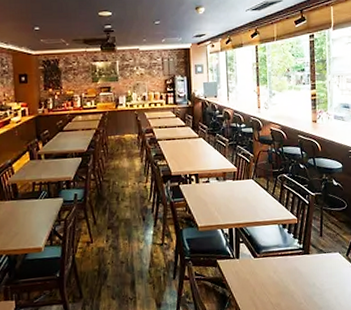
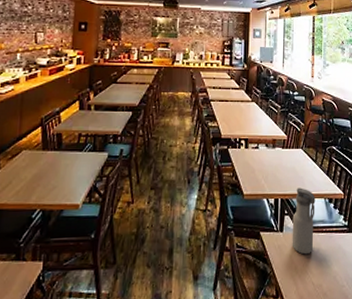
water bottle: none [247,216,270,278] -> present [292,188,316,255]

